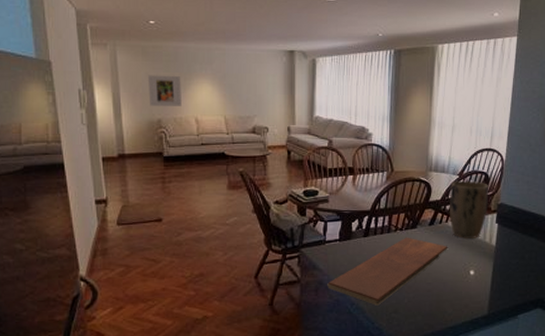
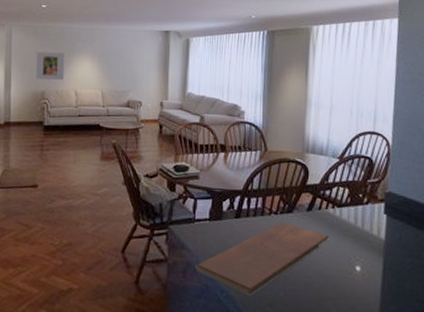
plant pot: present [449,180,489,238] -> none [329,164,375,230]

